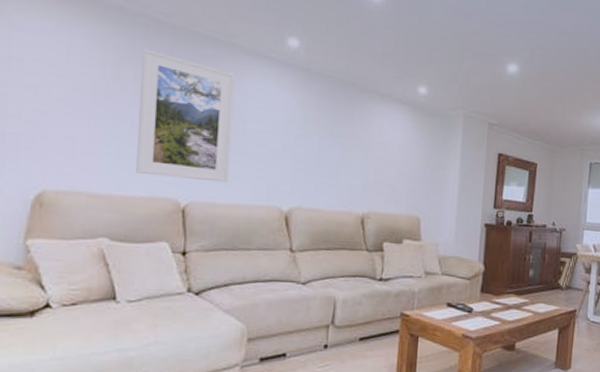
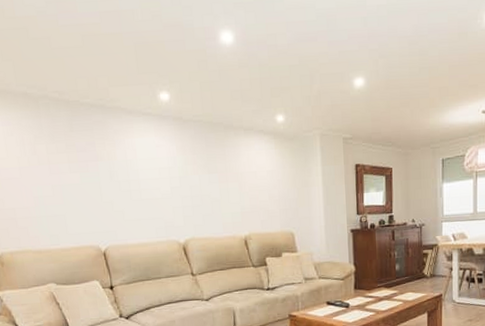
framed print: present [136,48,235,183] -> none [48,124,134,229]

